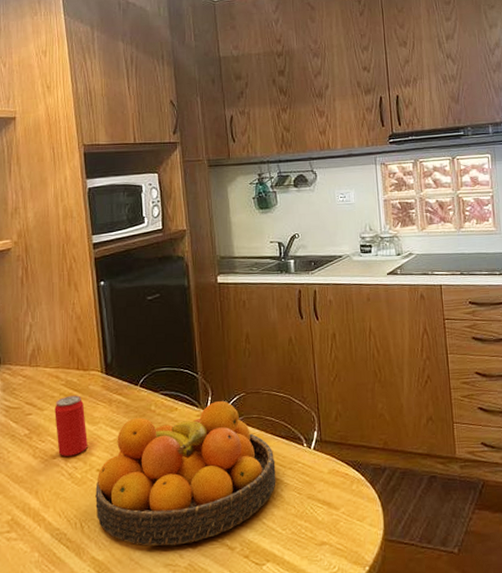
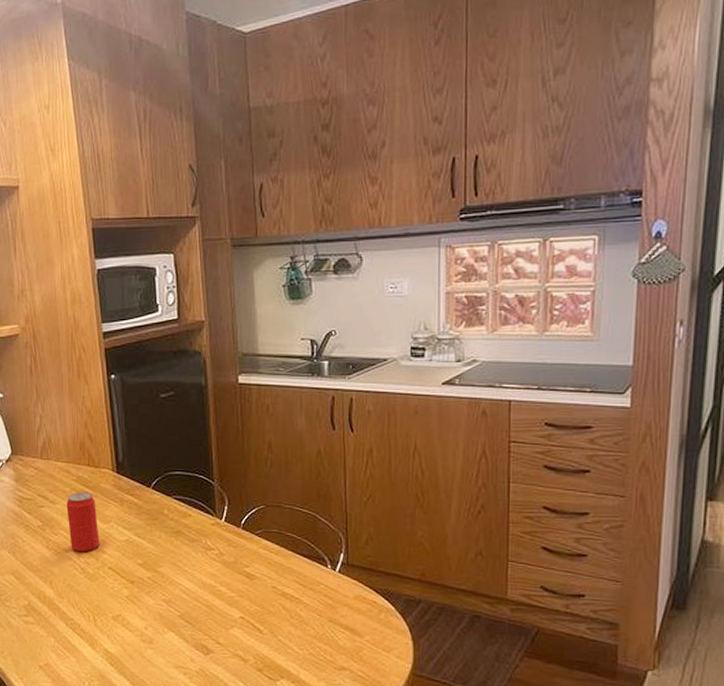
fruit bowl: present [95,400,276,546] -> none [107,511,295,650]

